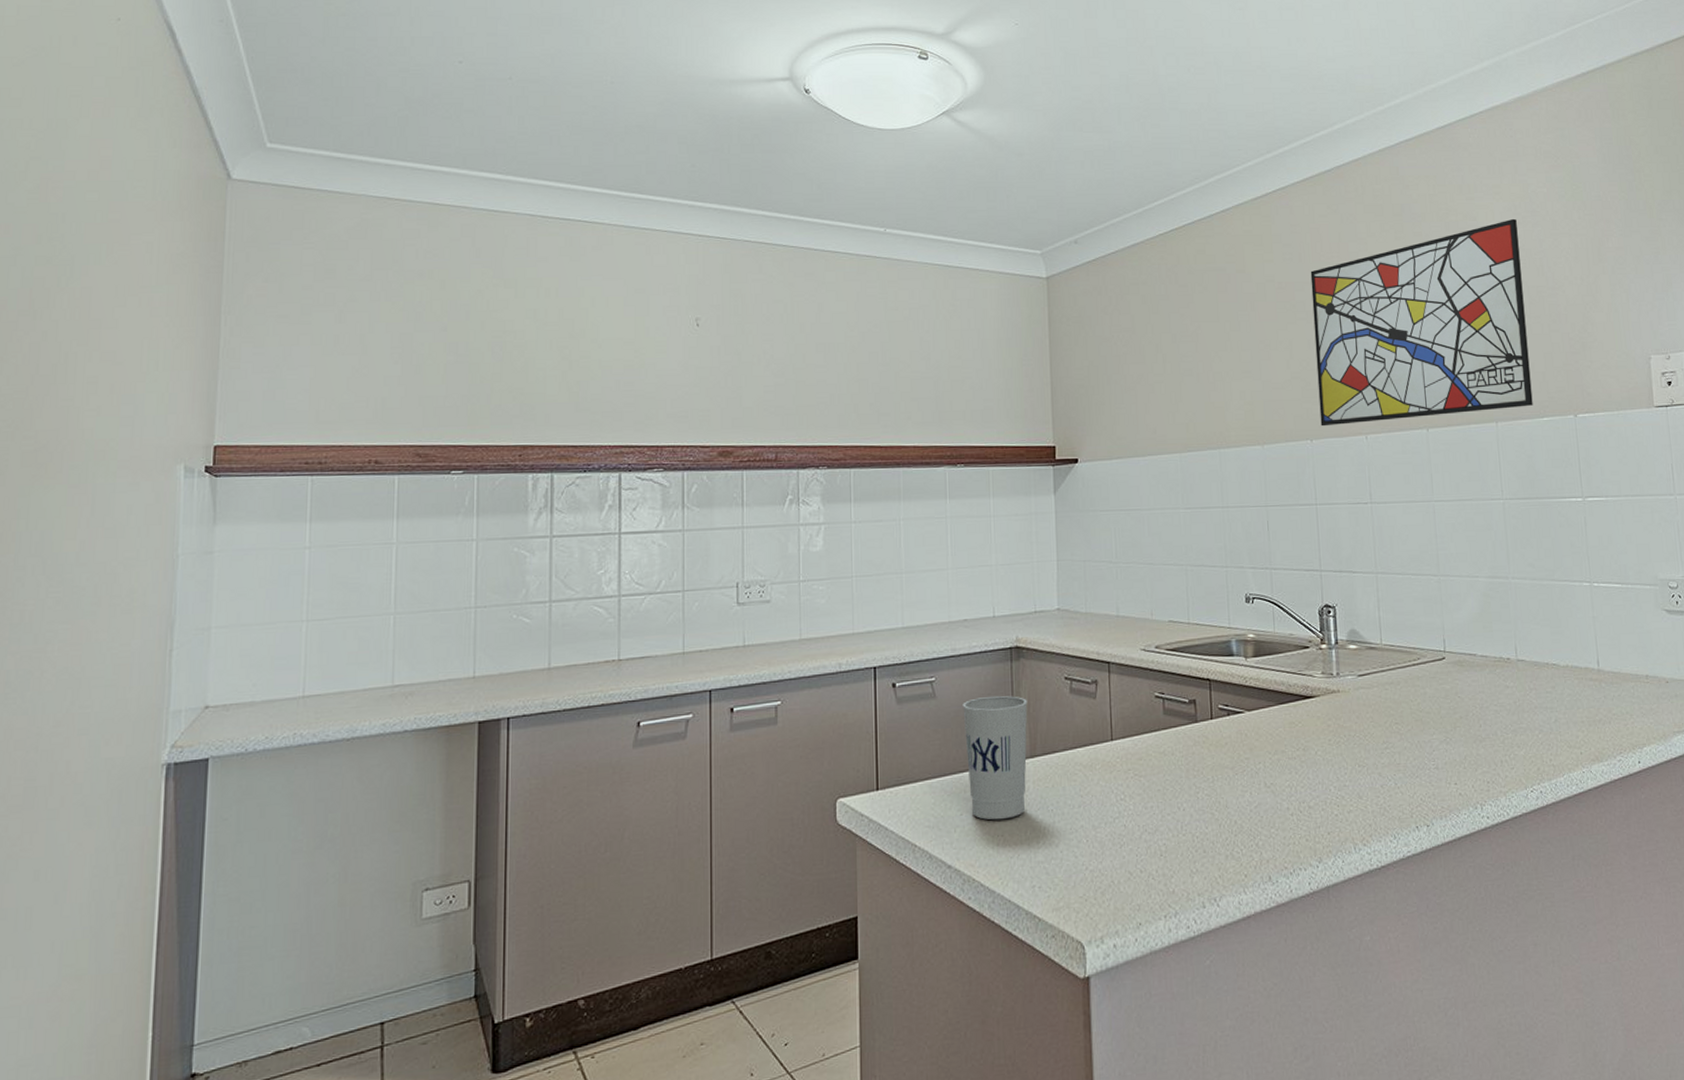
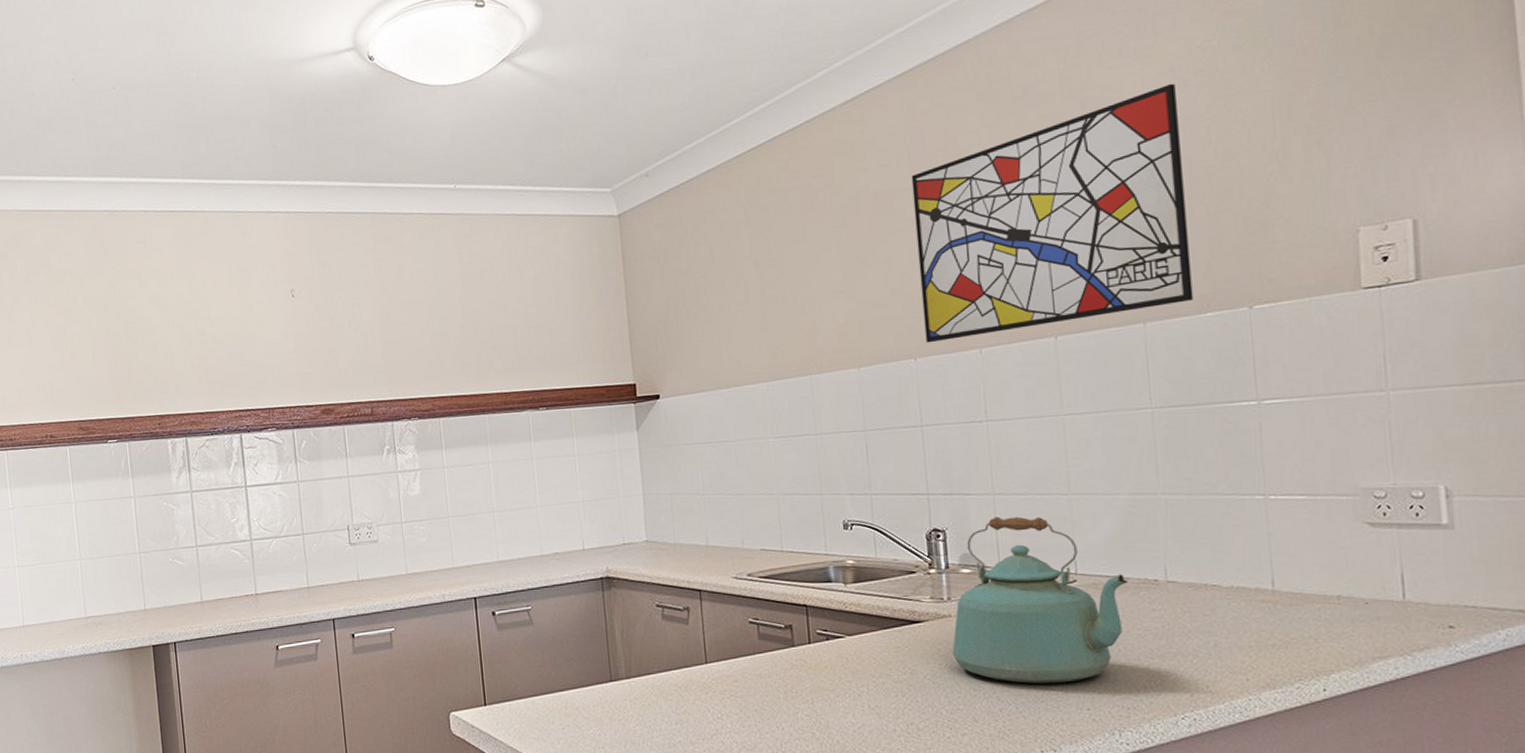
cup: present [963,696,1028,820] -> none [558,622,624,734]
kettle: none [1340,595,1487,759] -> present [952,516,1129,684]

